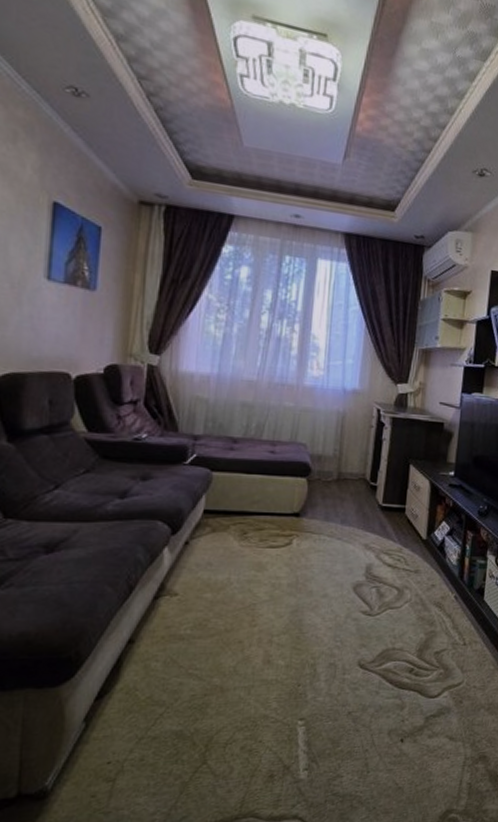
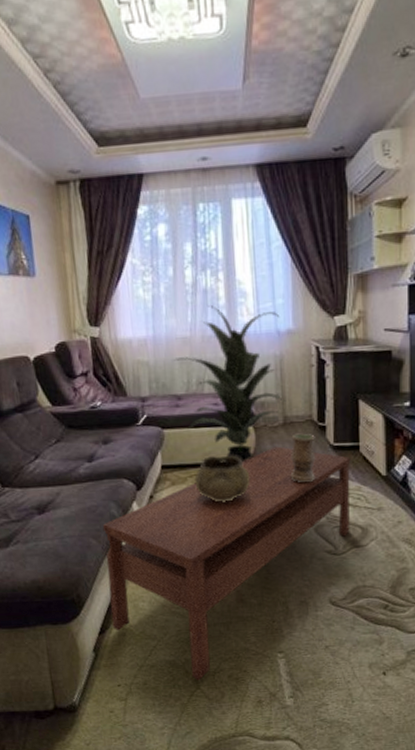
coffee table: none [113,501,396,754] -> present [102,446,351,680]
indoor plant: none [234,354,347,515] -> present [172,305,286,464]
decorative bowl: none [237,505,297,554] -> present [194,455,251,502]
vase: none [336,490,366,541] -> present [290,433,316,483]

